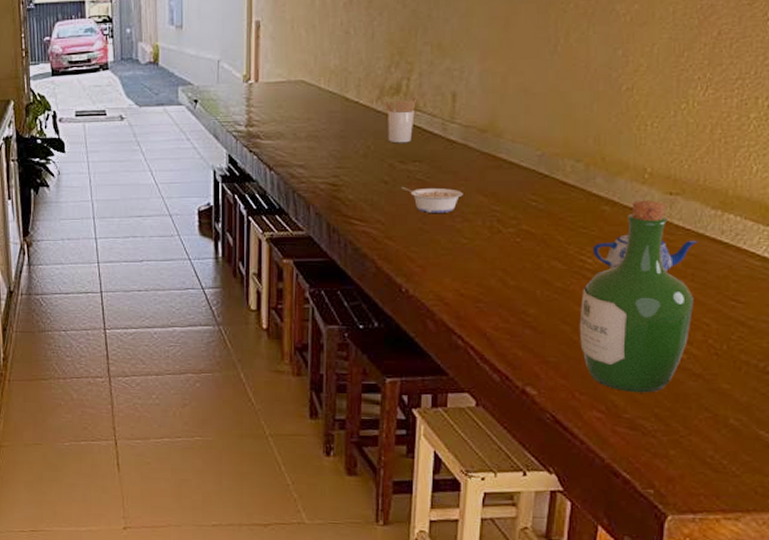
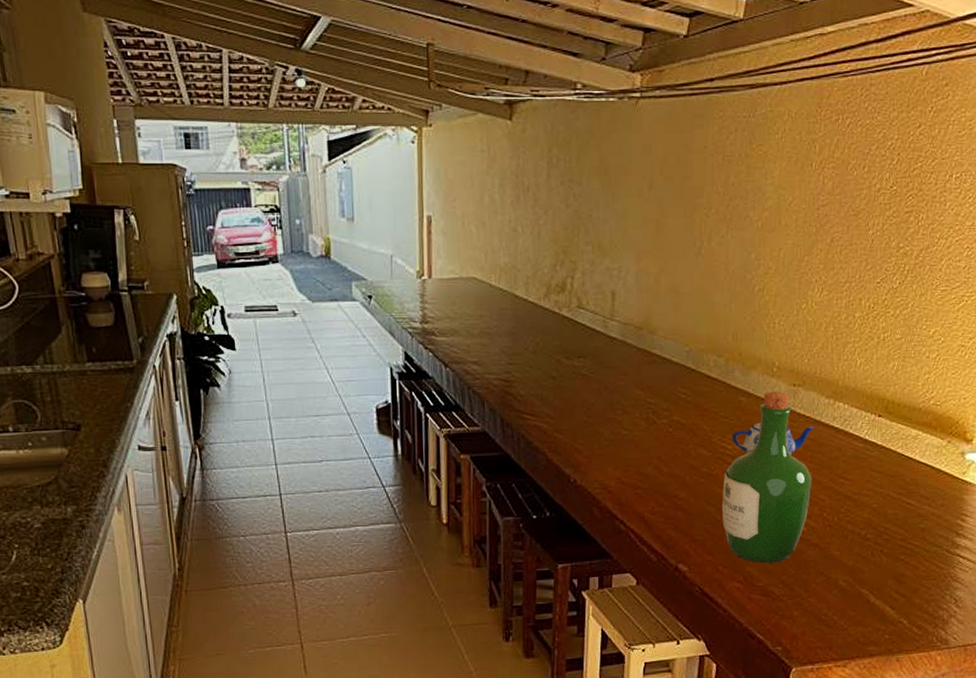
utensil holder: present [383,96,418,143] -> none [550,294,581,340]
legume: present [401,186,463,213] -> none [568,381,623,407]

